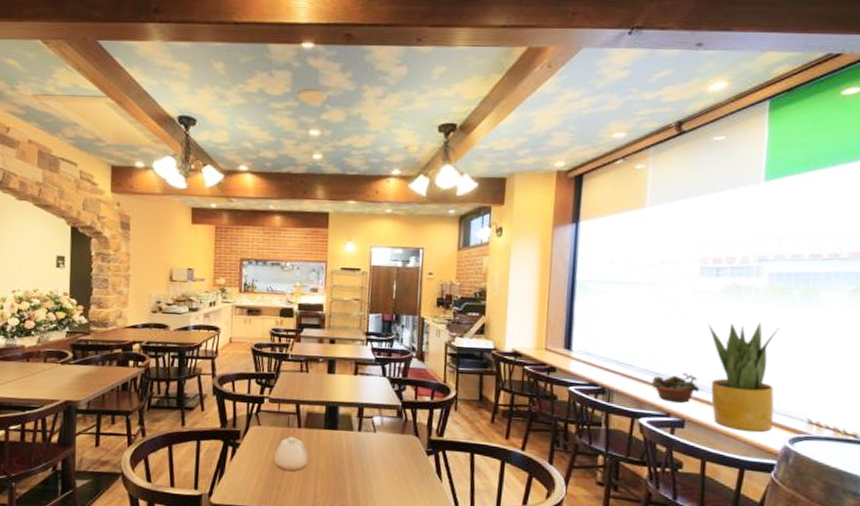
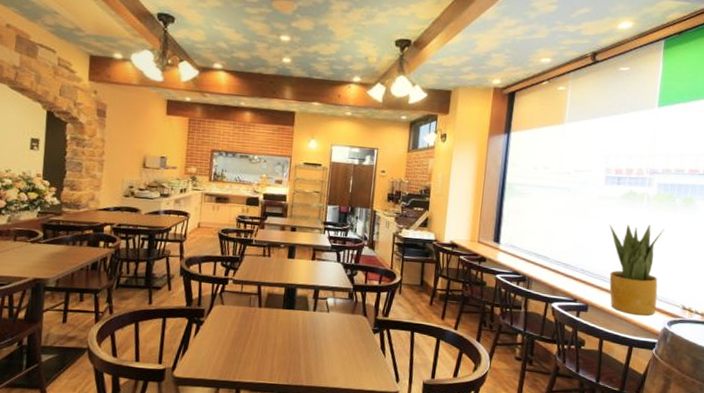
sugar bowl: present [273,436,310,471] -> none [234,314,268,347]
succulent planter: present [651,372,703,403] -> none [563,264,603,290]

